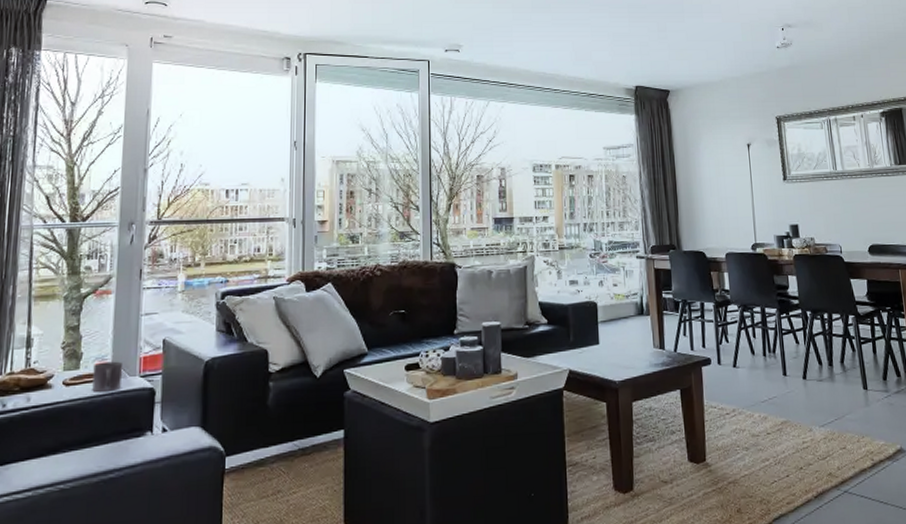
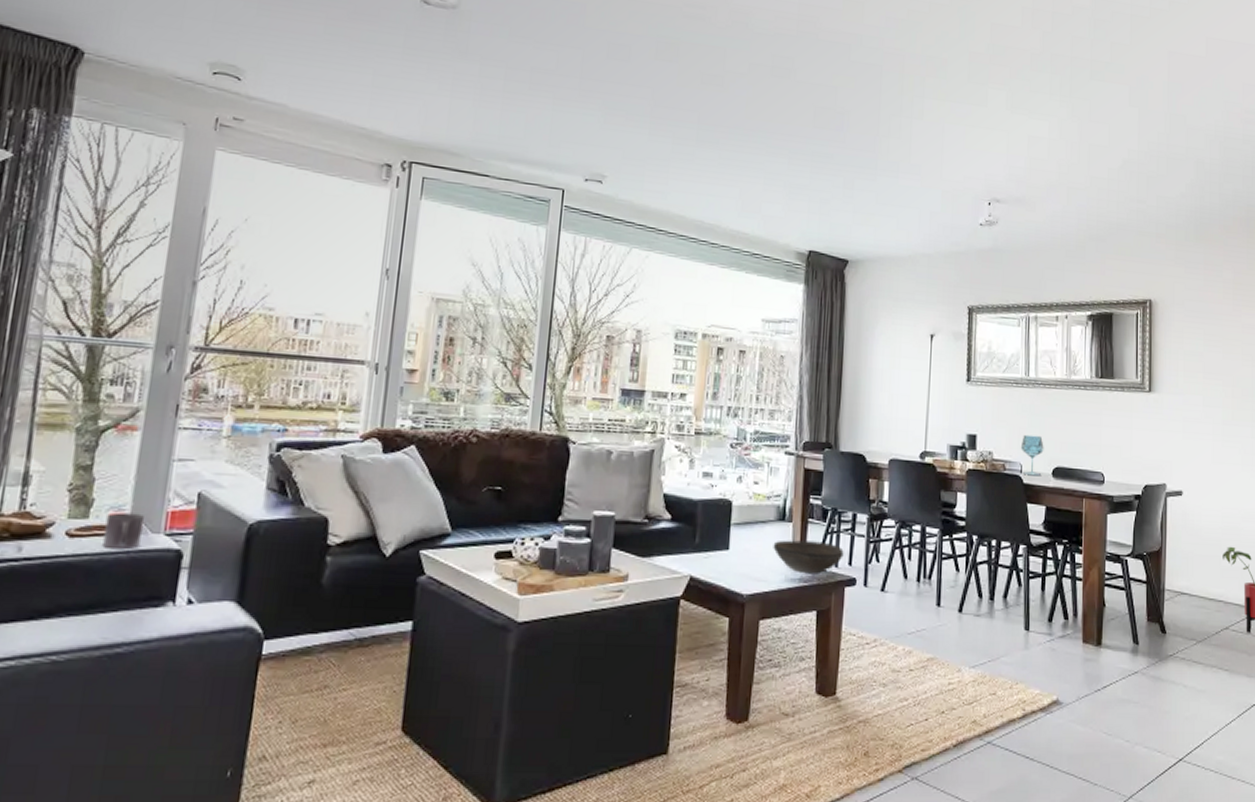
bowl: none [636,329,697,359] -> present [773,540,844,574]
wine glass: none [837,219,860,255] -> present [1020,434,1044,477]

